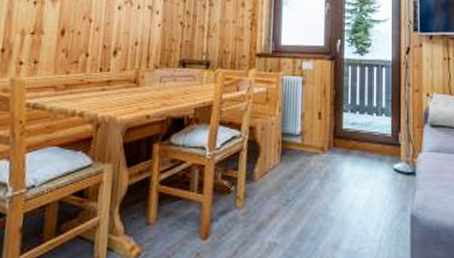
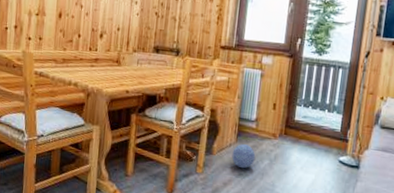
ball: none [277,164,304,194] -> present [232,144,256,169]

